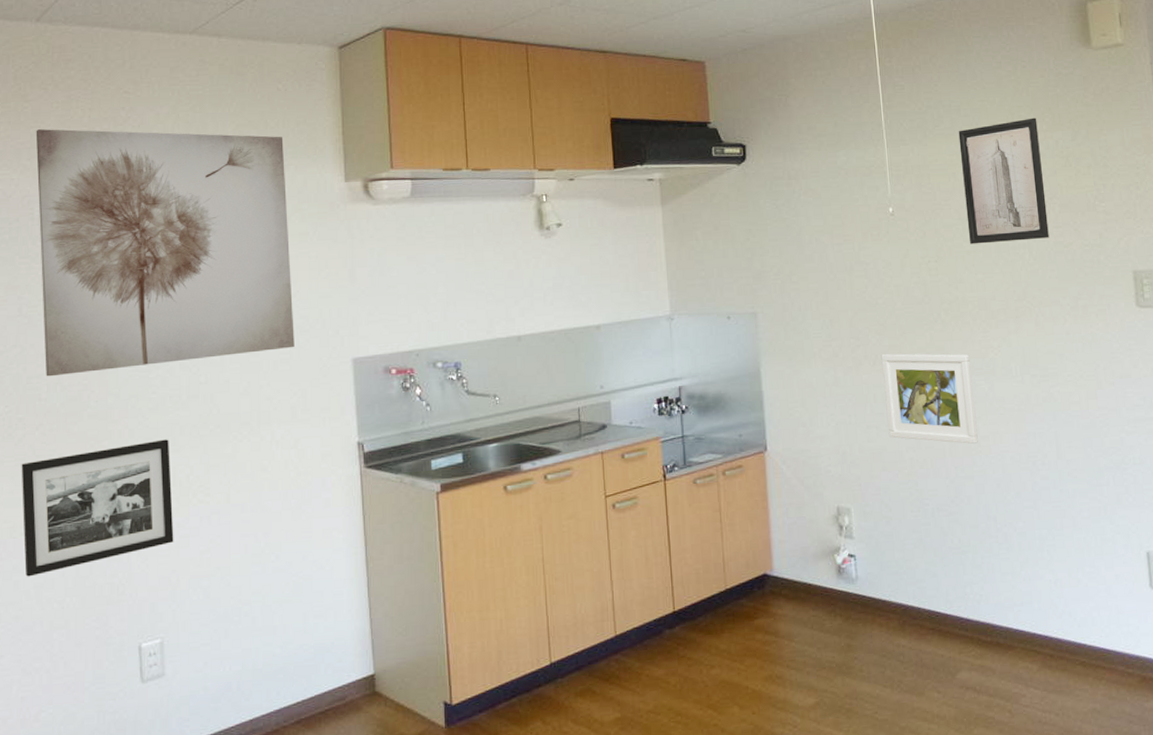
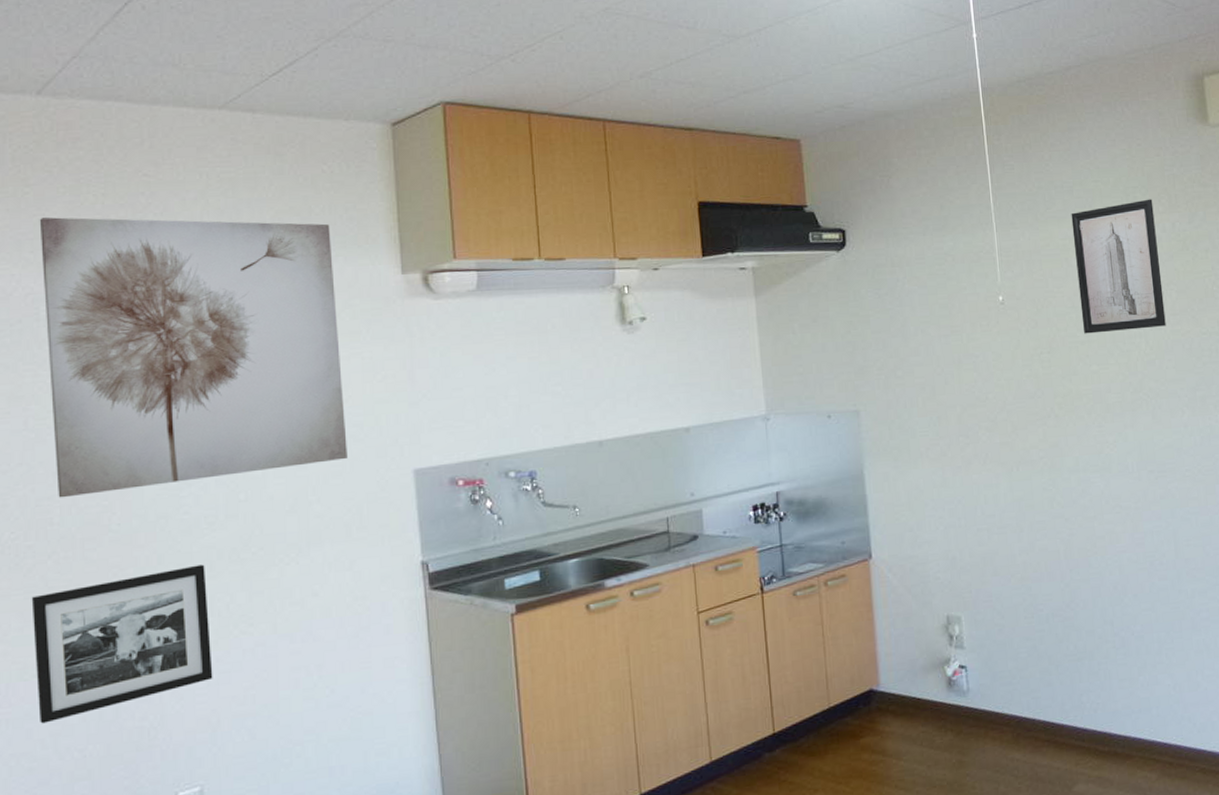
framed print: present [881,353,978,444] -> none [992,450,1094,545]

